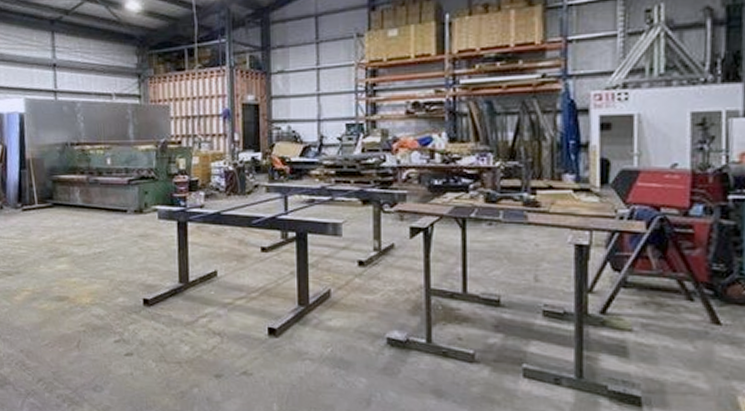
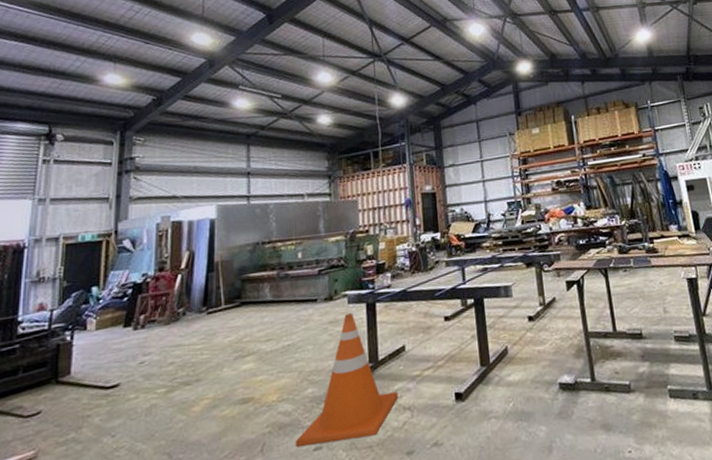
traffic cone: none [107,230,208,353] -> present [295,313,398,447]

